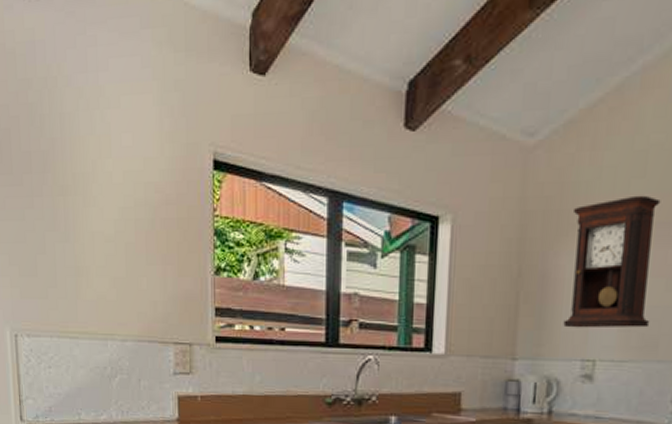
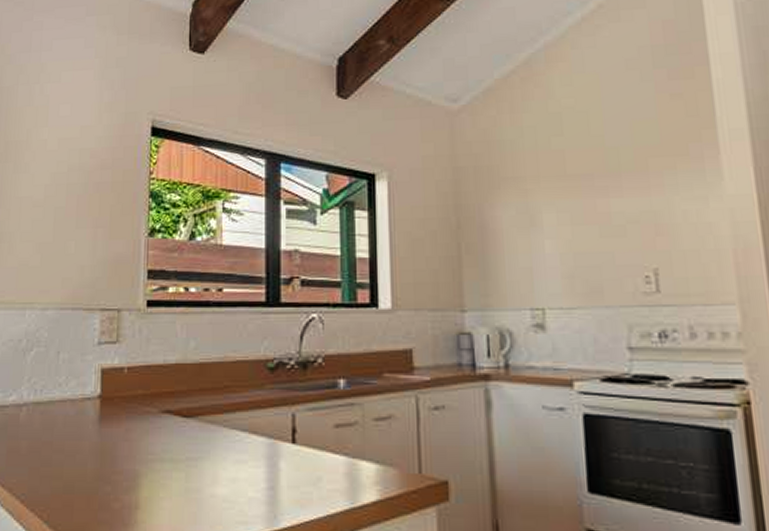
pendulum clock: present [563,195,661,329] -> none [501,150,592,277]

